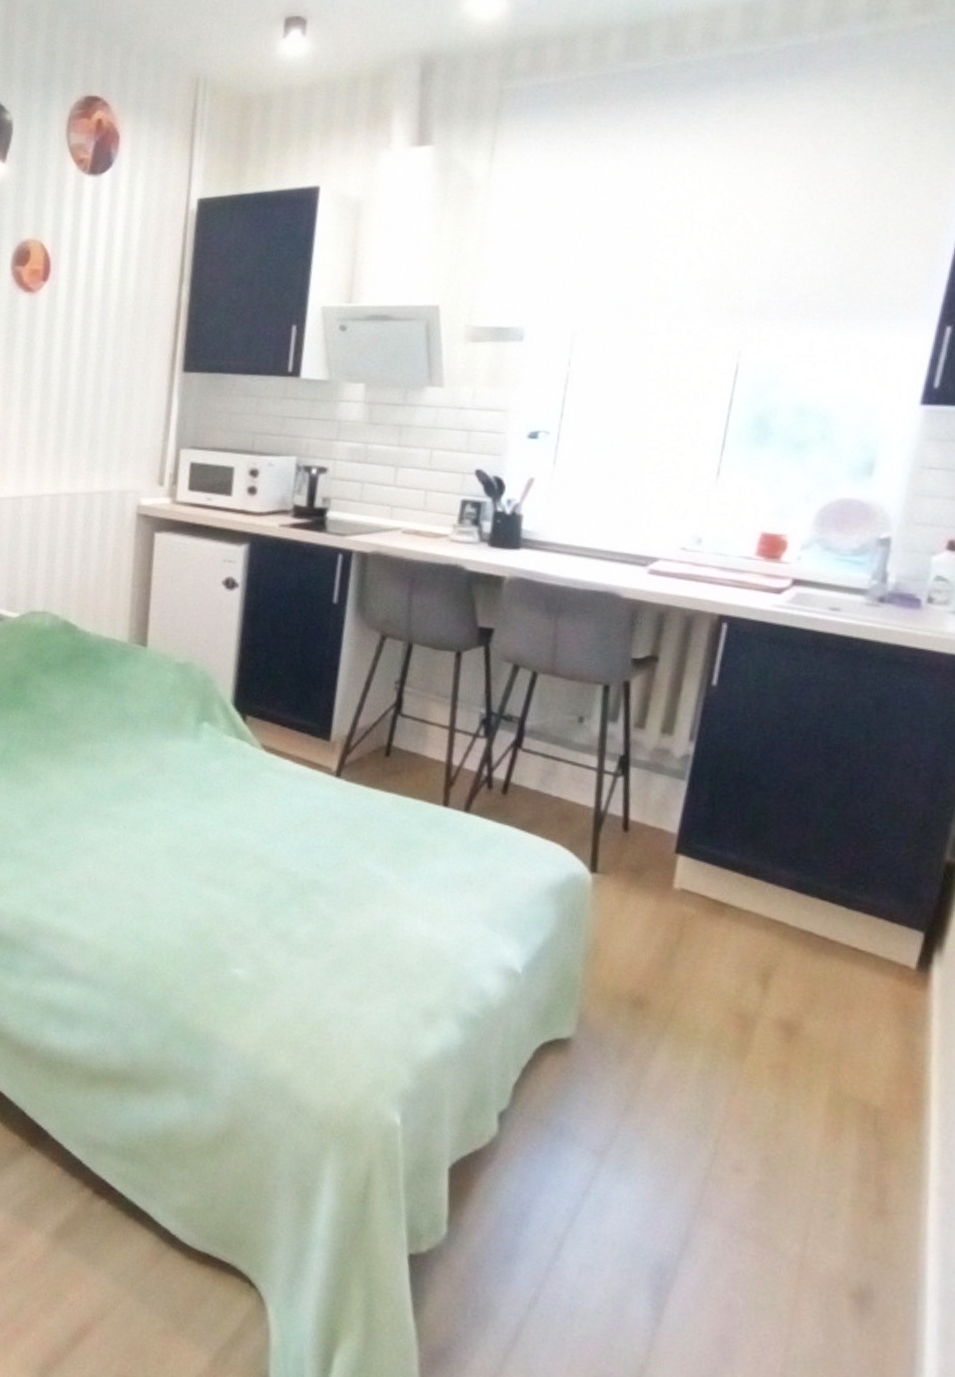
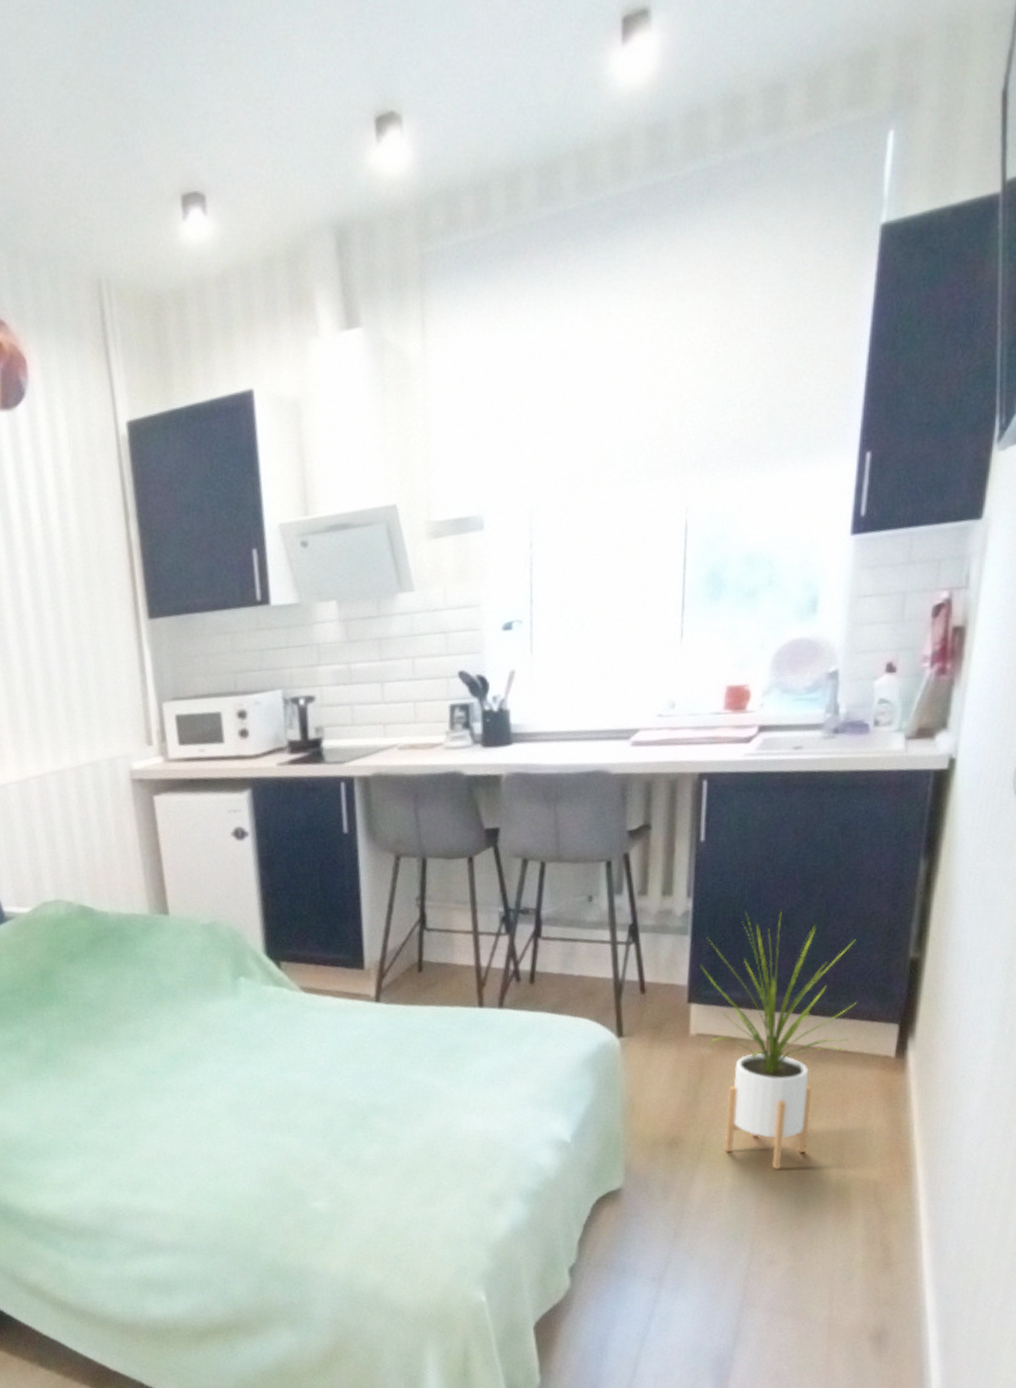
house plant: none [693,771,882,1064] -> present [701,912,857,1170]

